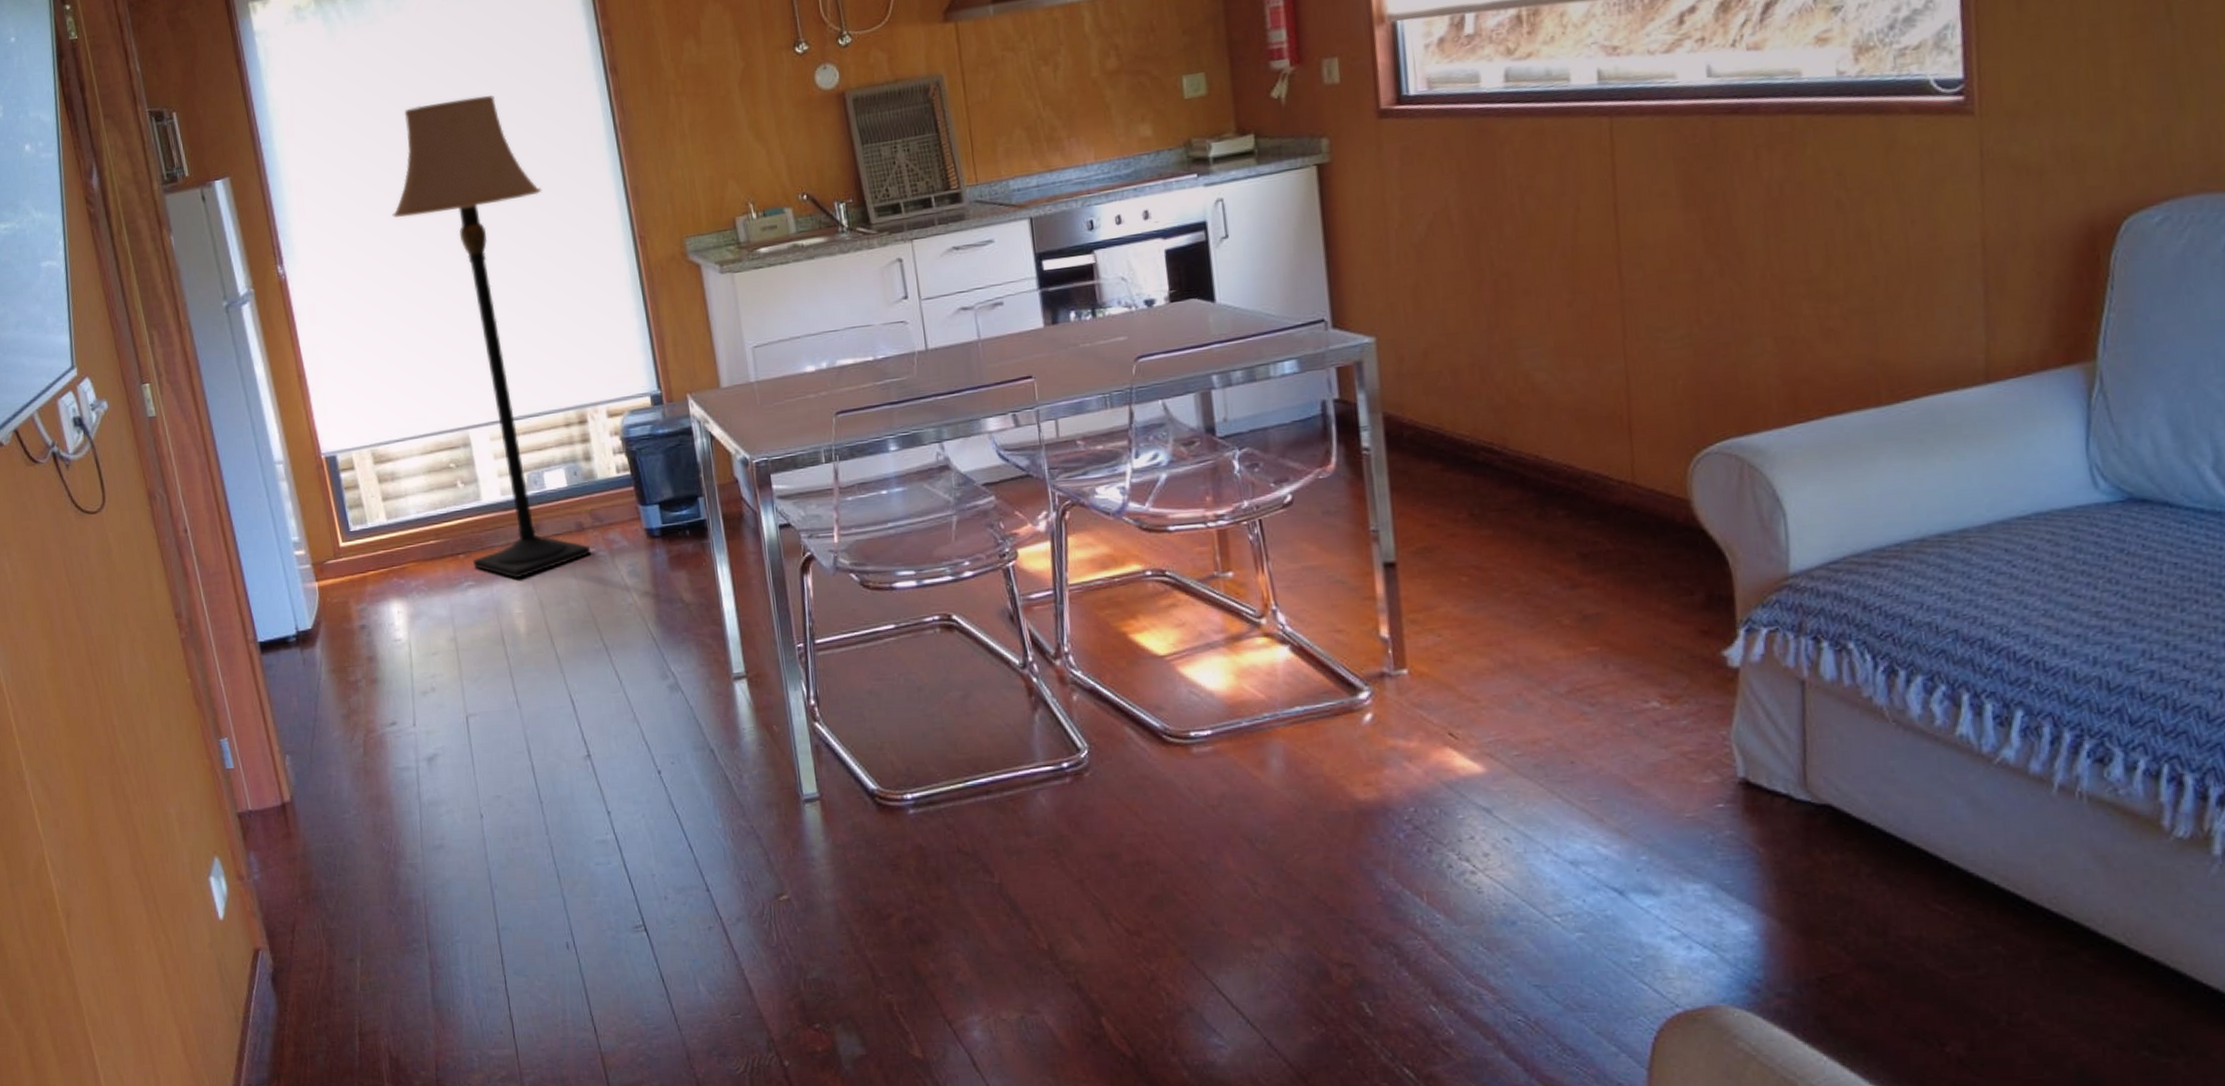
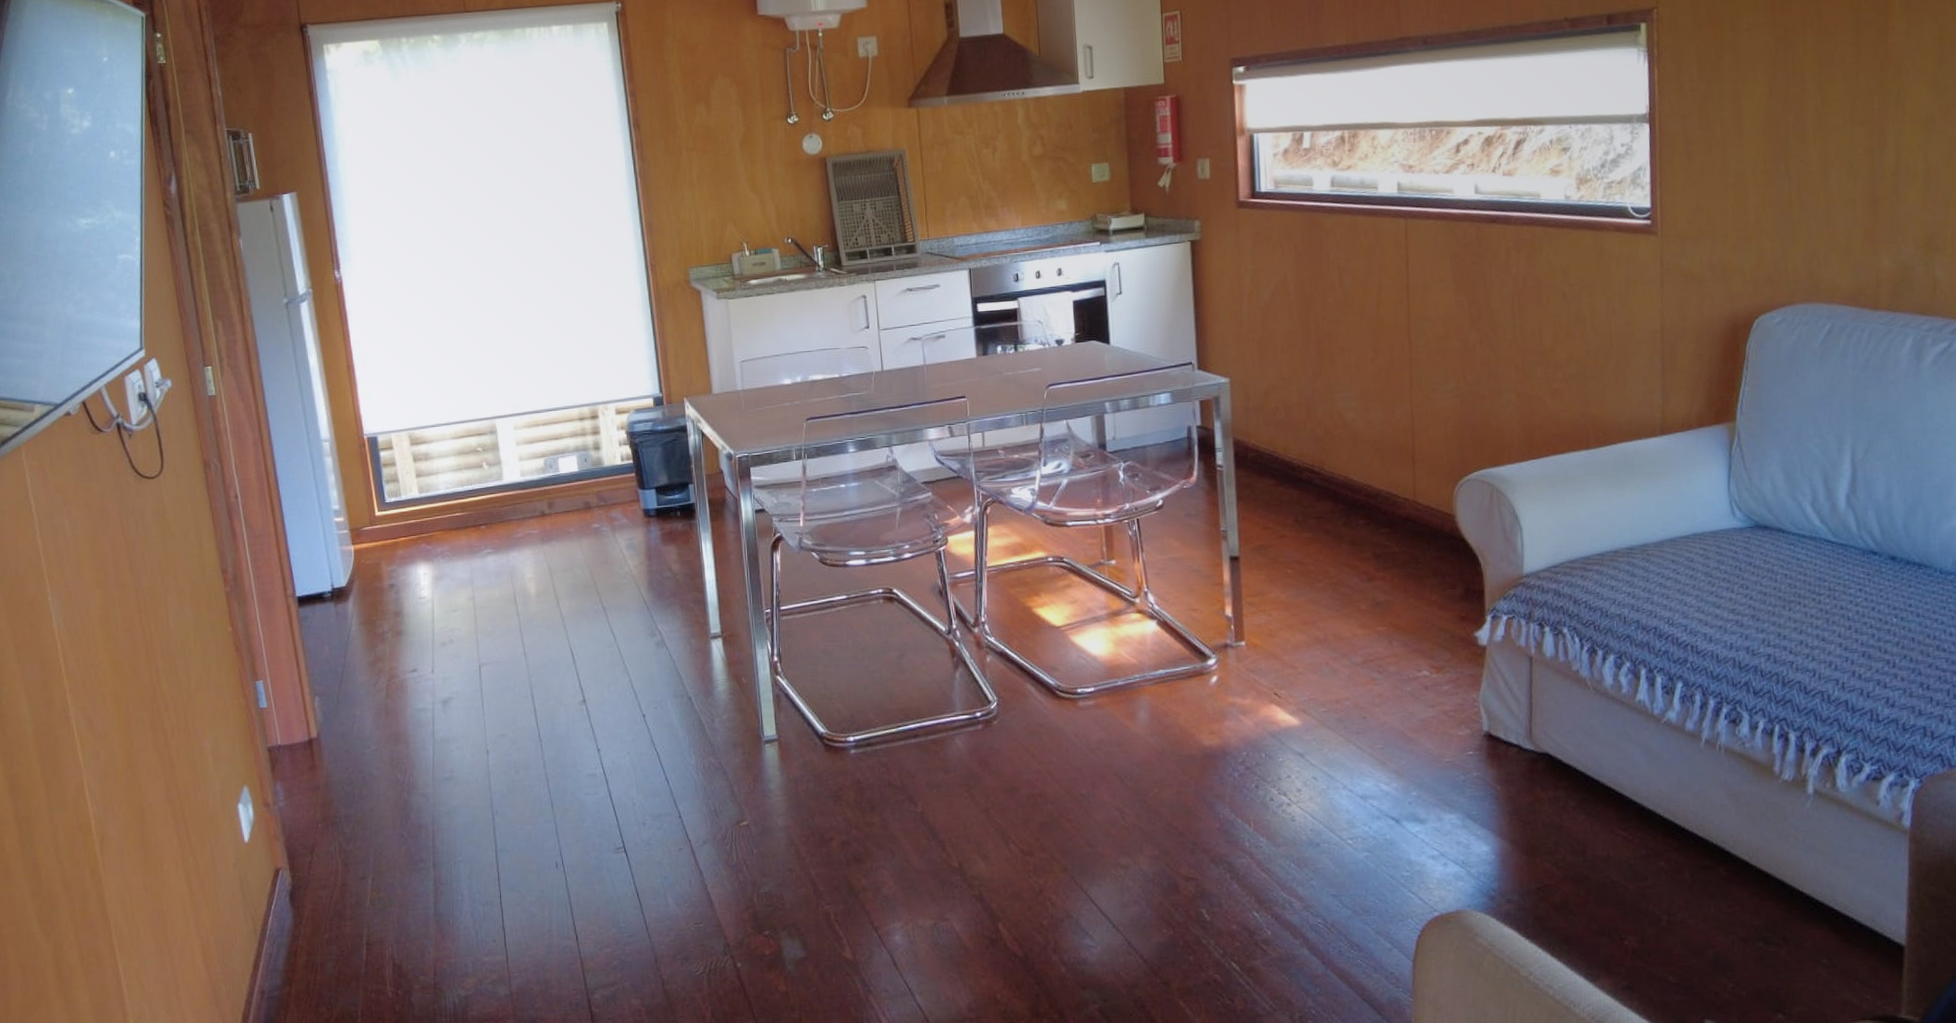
lamp: present [392,95,592,579] -> none [439,138,596,548]

